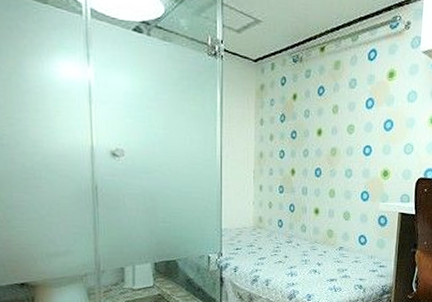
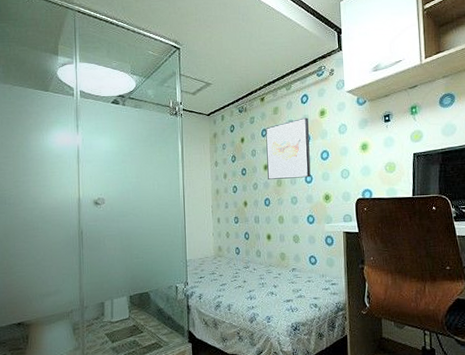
wall art: none [321,77,375,149] -> present [265,117,311,180]

